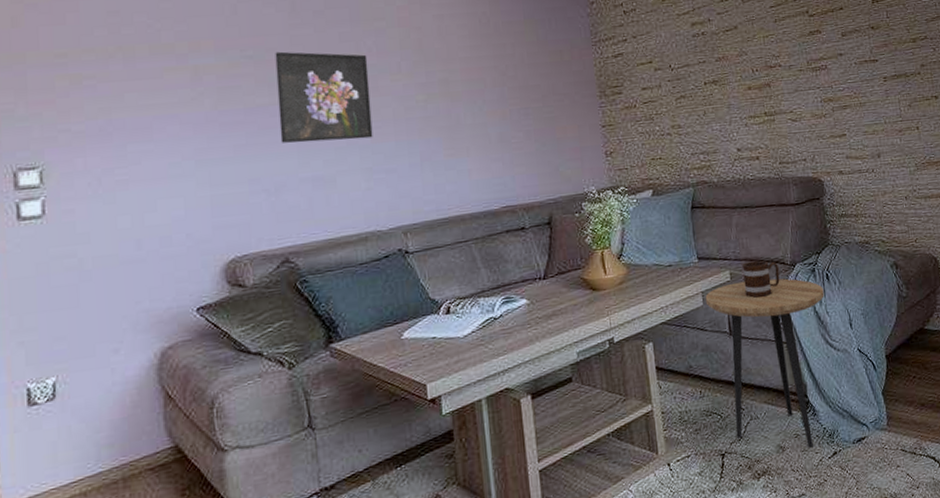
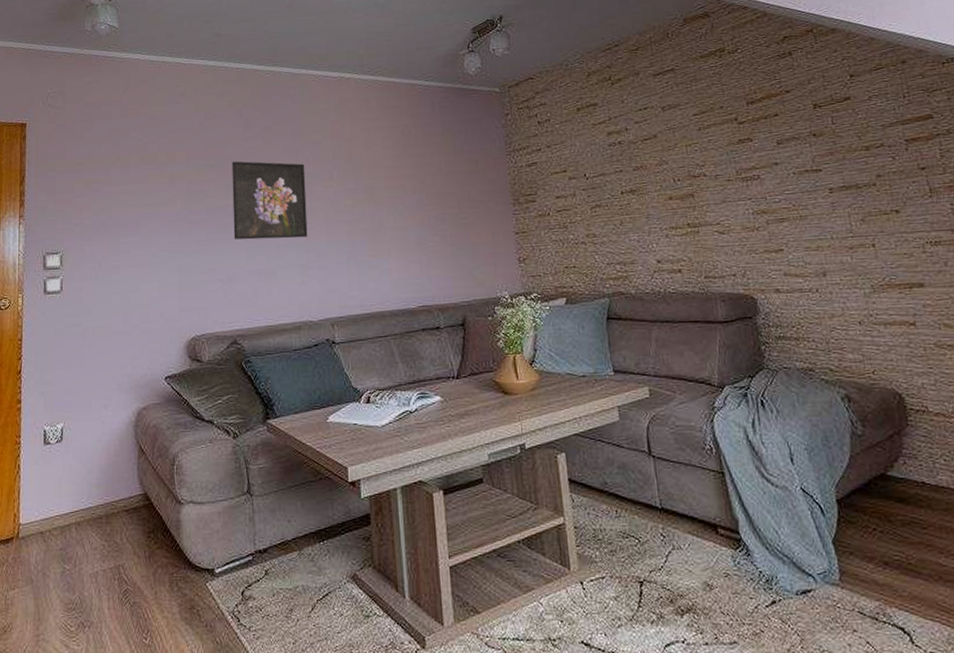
side table: present [705,278,825,448] -> none [621,400,759,591]
mug: present [742,260,780,299] -> none [663,379,706,420]

